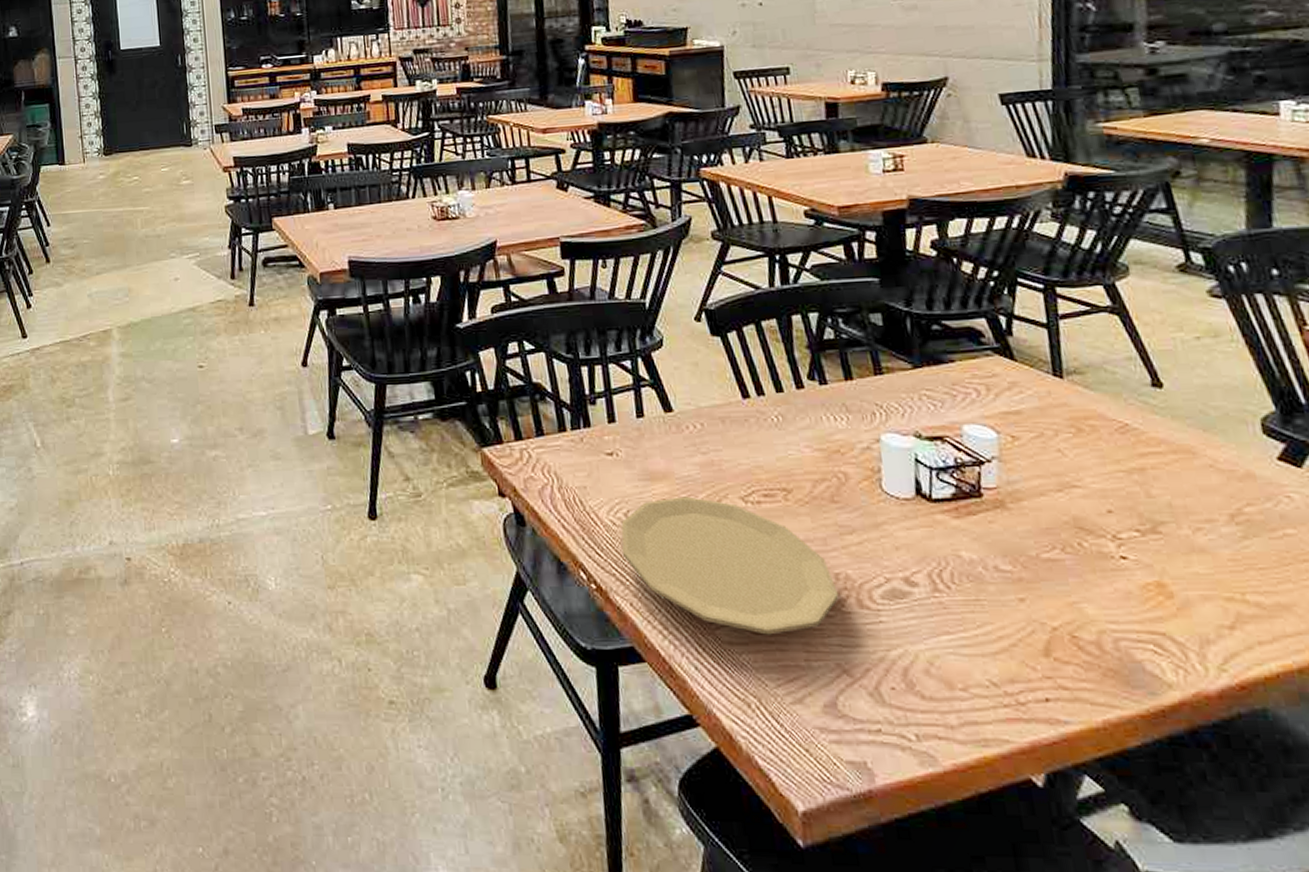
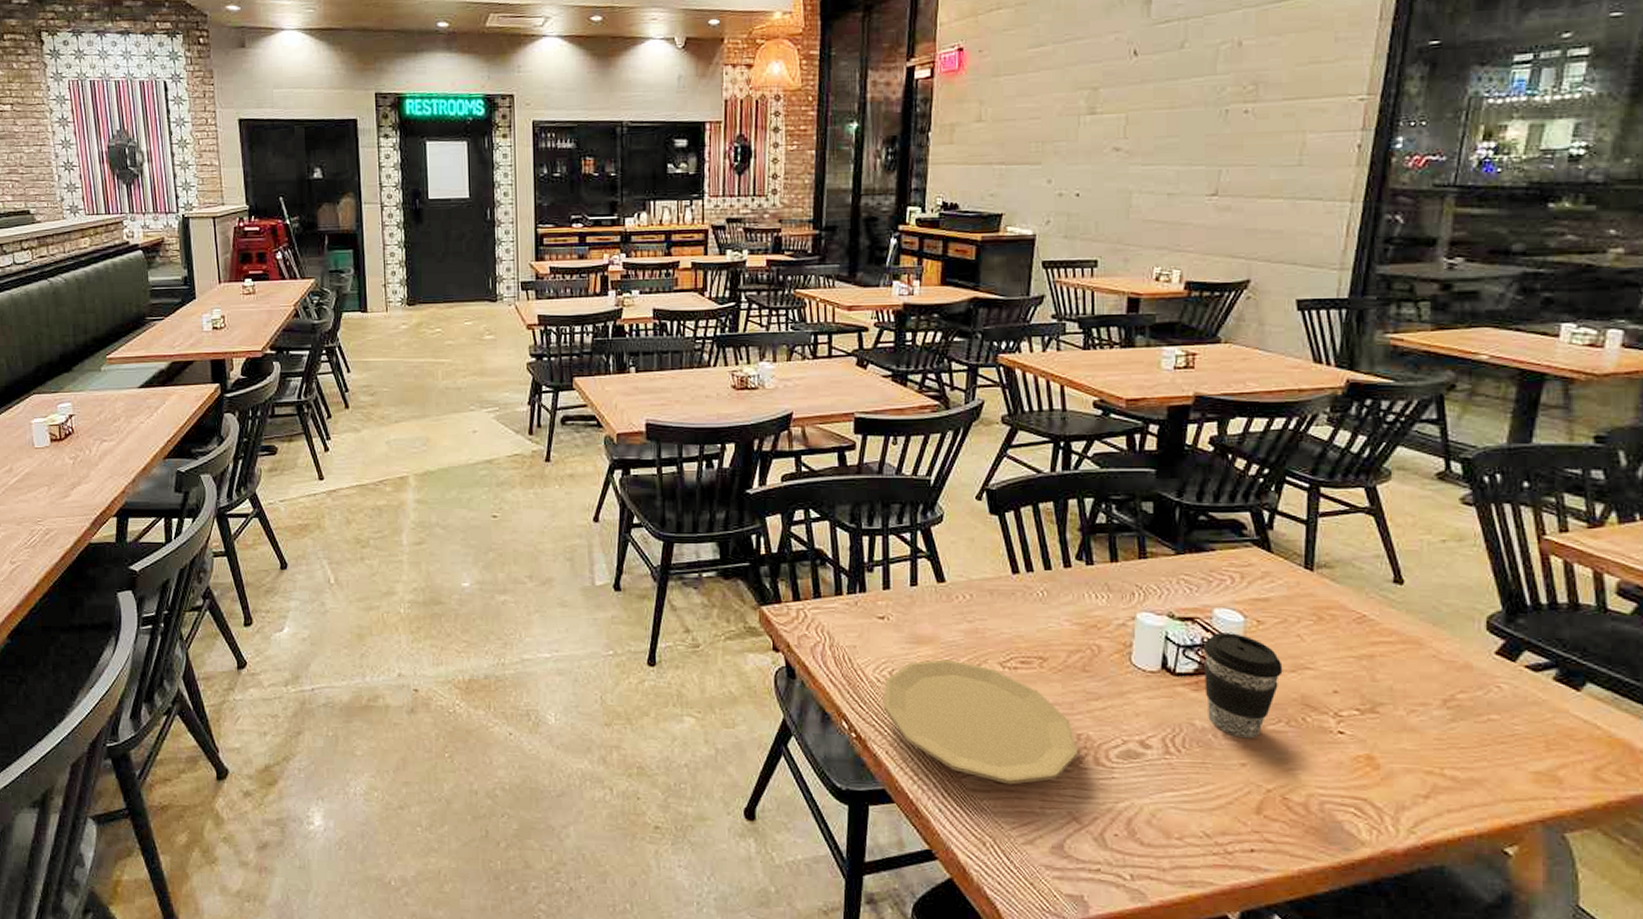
coffee cup: none [957,451,1049,570] -> present [1203,633,1283,739]

